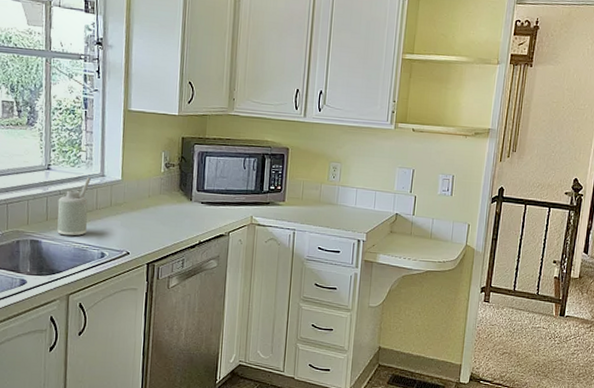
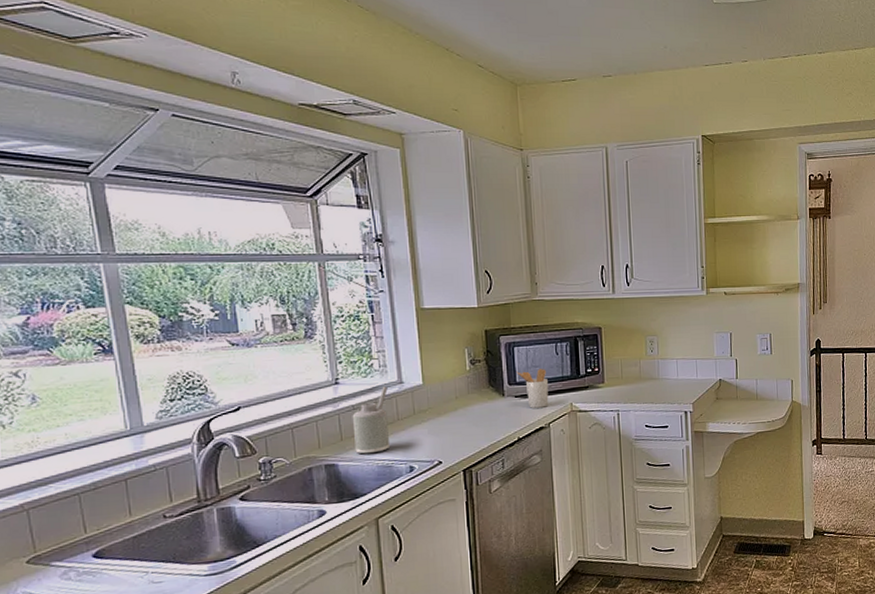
utensil holder: none [205,180,233,217] -> present [516,369,549,408]

